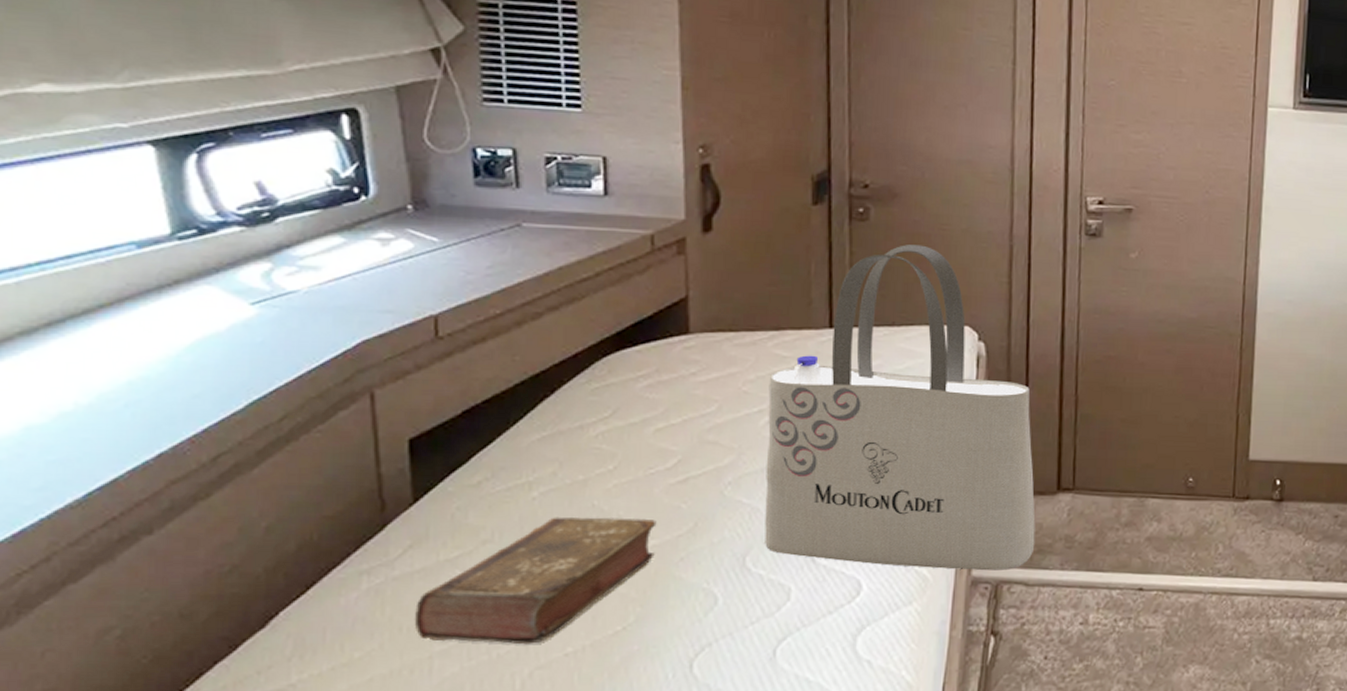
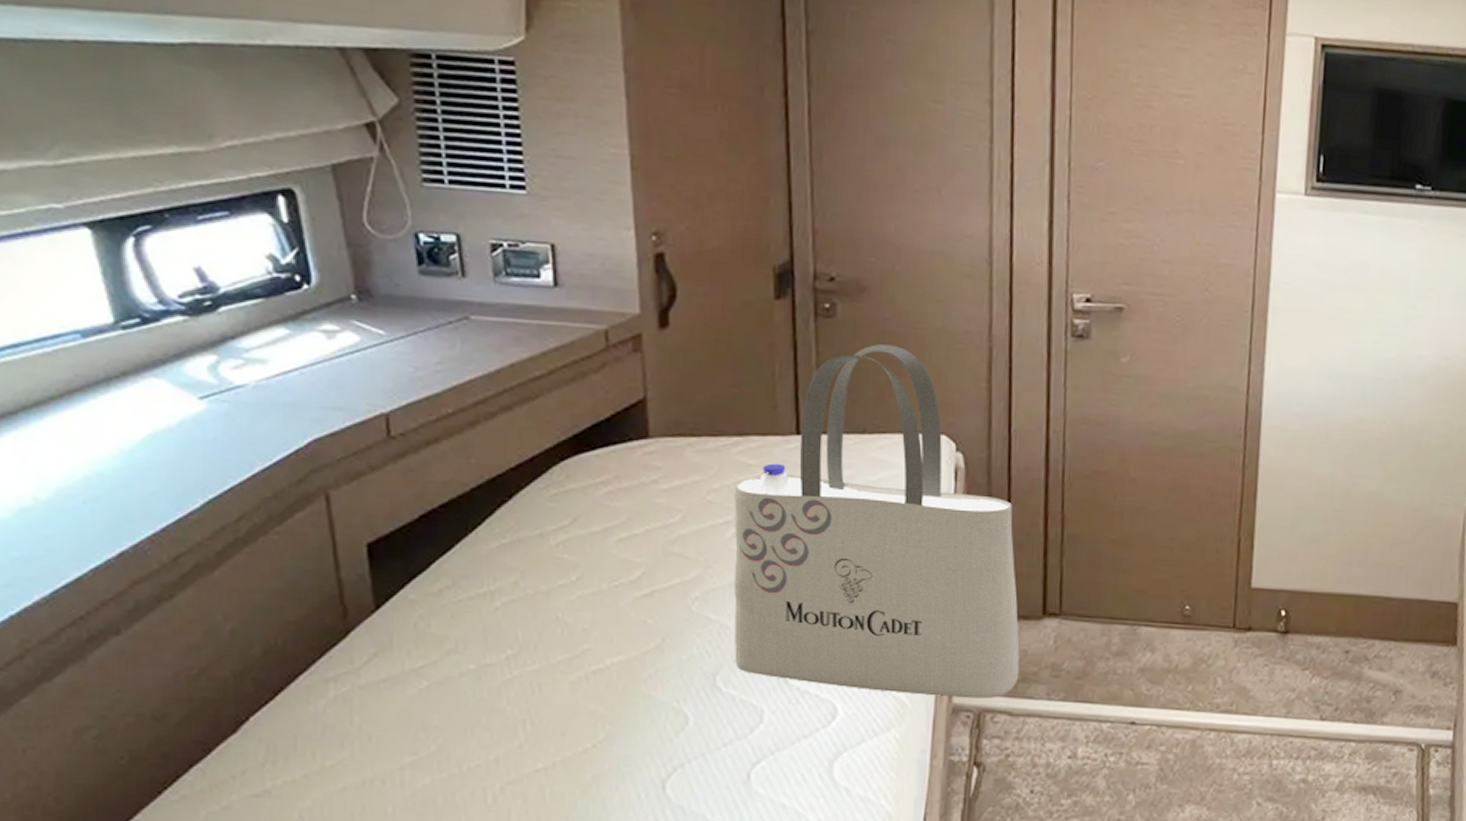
book: present [414,516,657,645] -> none [382,628,623,759]

